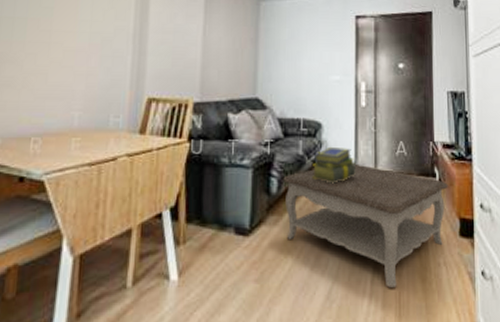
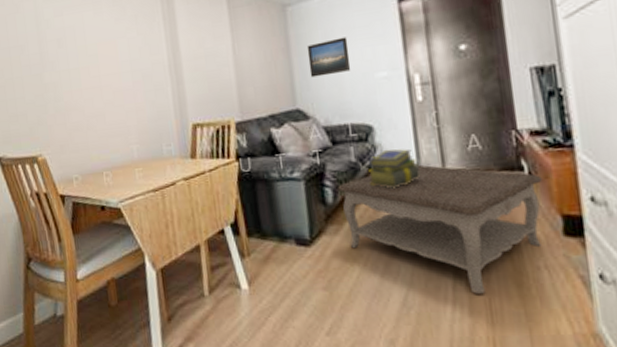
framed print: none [273,38,310,71] -> present [307,37,351,78]

